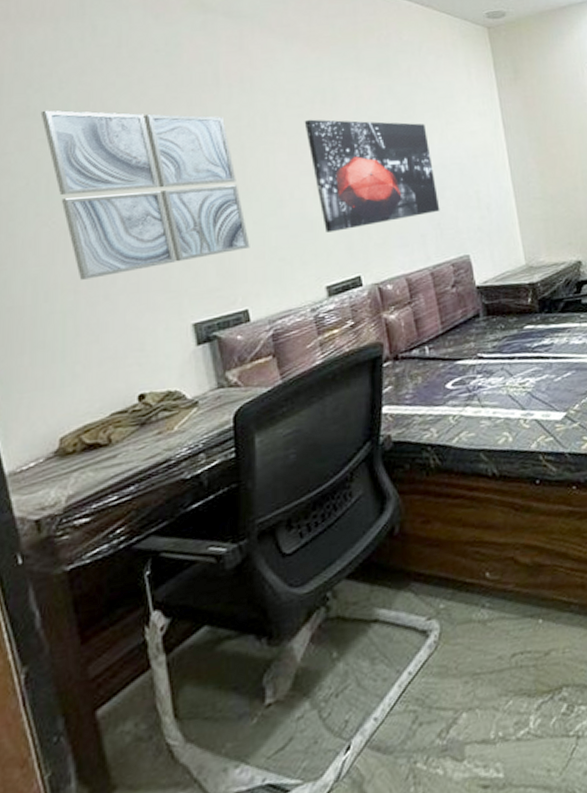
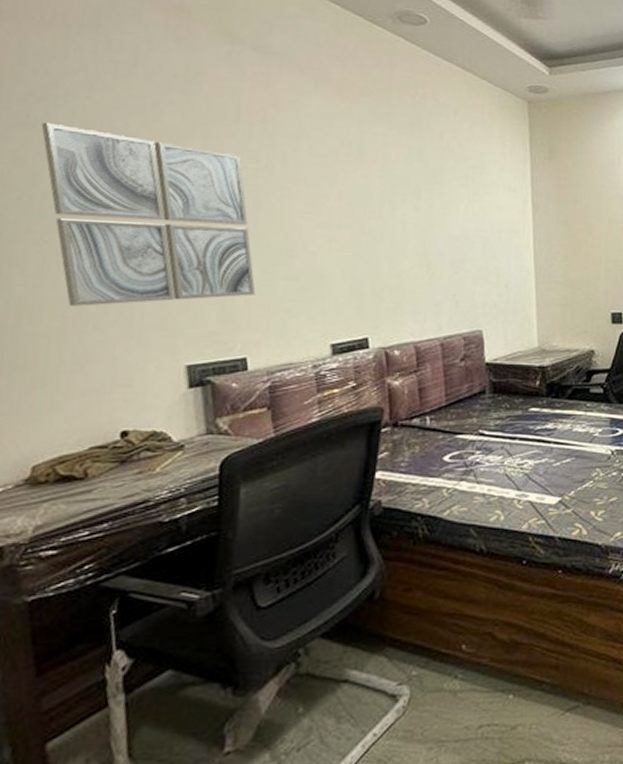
wall art: present [304,119,440,233] -> none [325,170,458,290]

